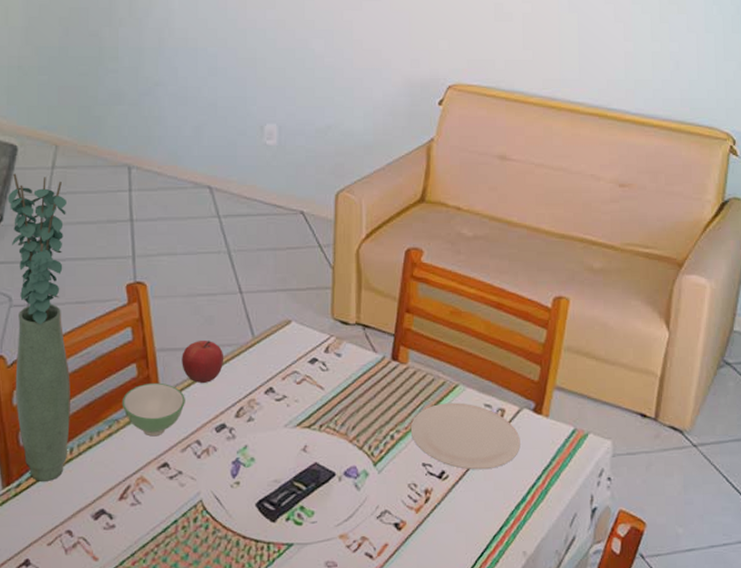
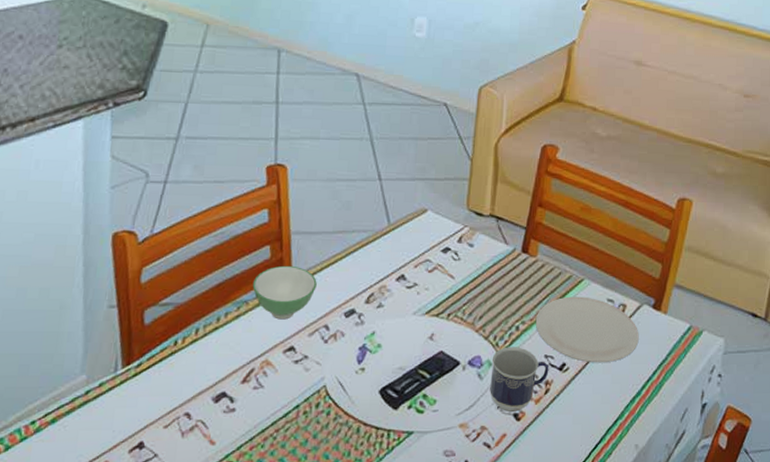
vase: present [8,173,71,481] -> none [144,49,214,362]
fruit: present [182,341,224,384] -> none [316,225,359,269]
cup: none [368,456,428,521] -> present [490,347,549,412]

